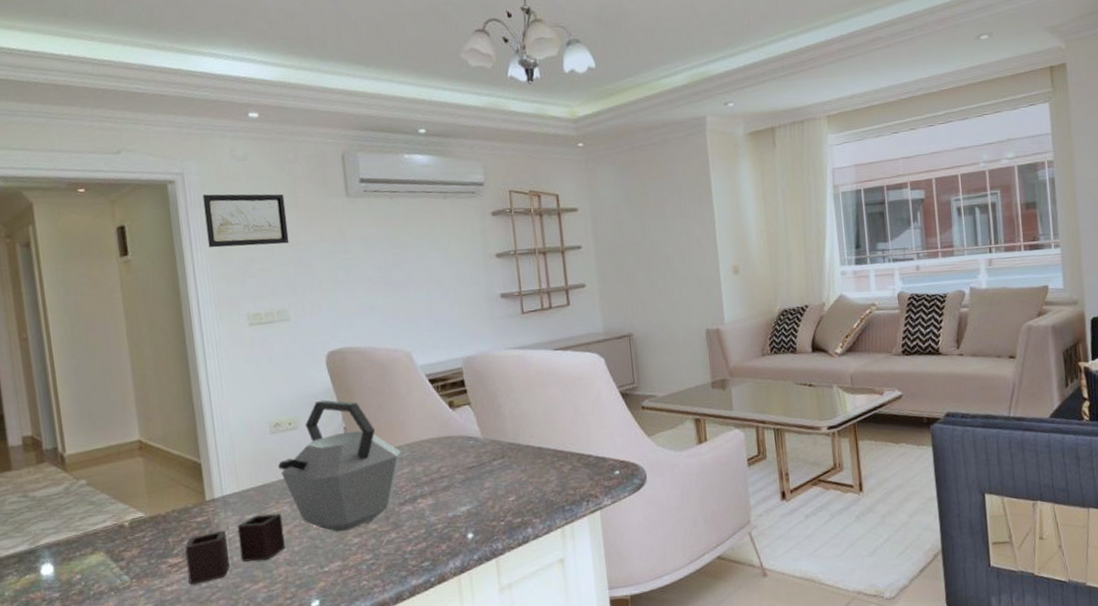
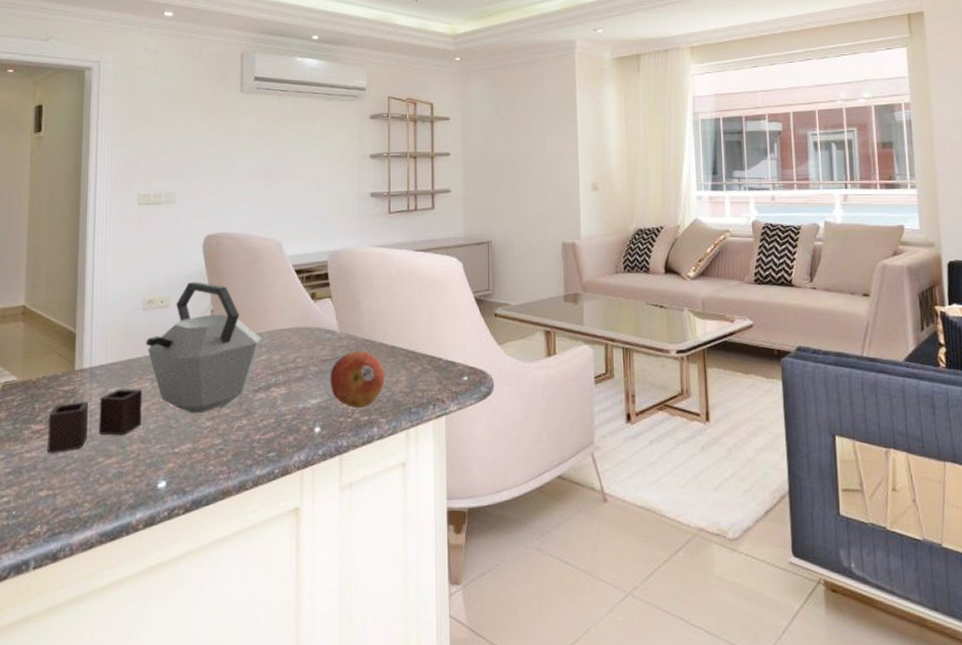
wall art: present [202,194,289,248] -> none [113,82,185,132]
fruit: none [477,455,535,512] -> present [330,352,386,409]

